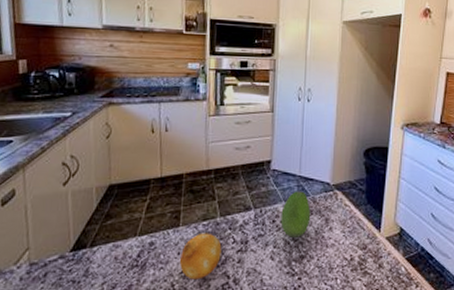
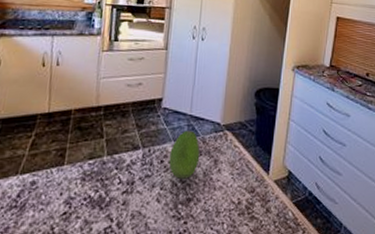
fruit: present [179,233,222,280] -> none [61,172,107,223]

